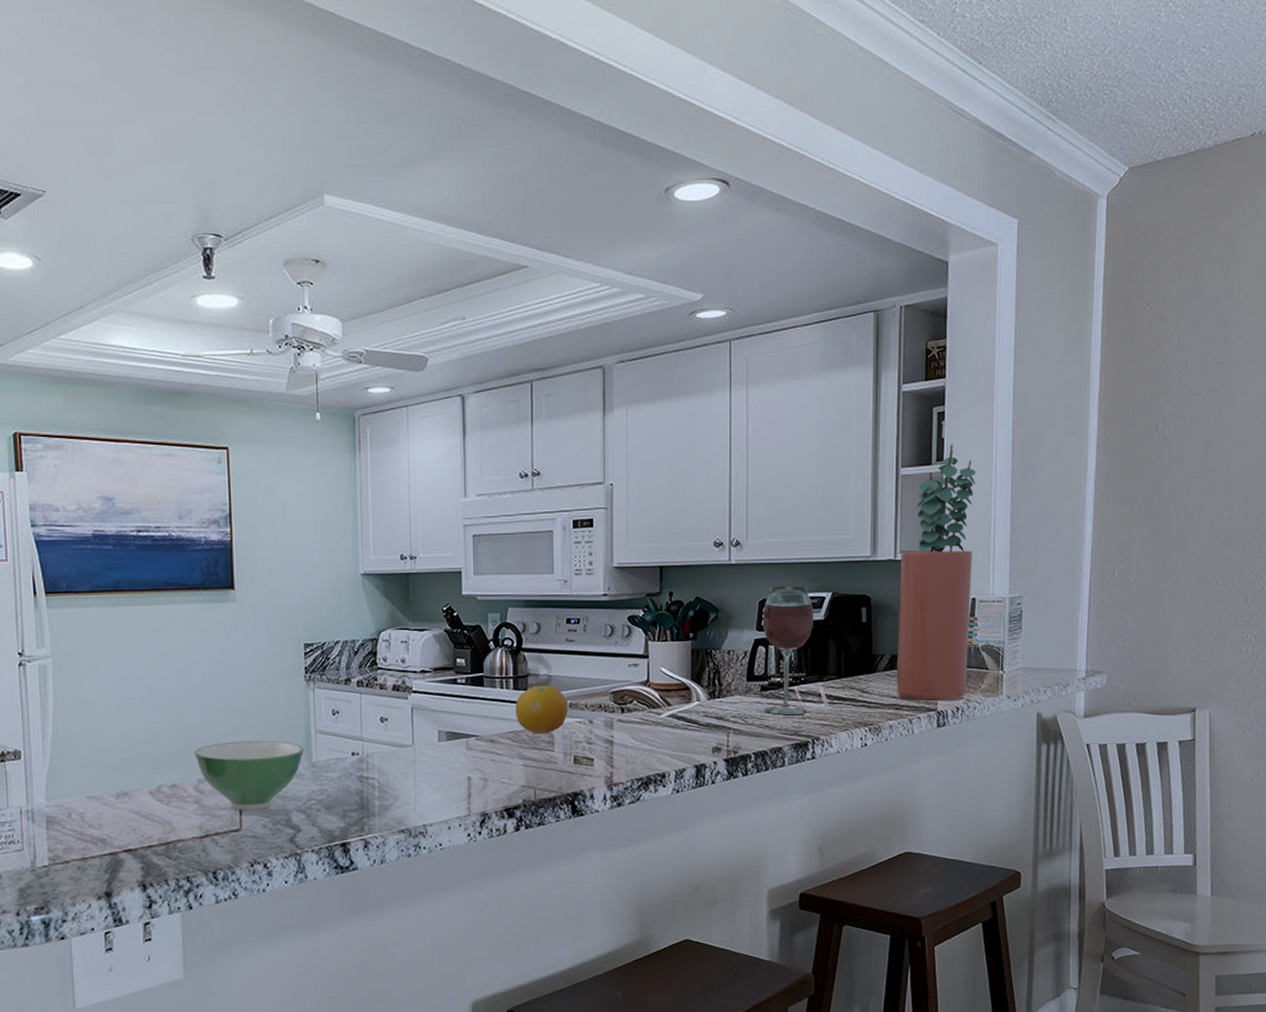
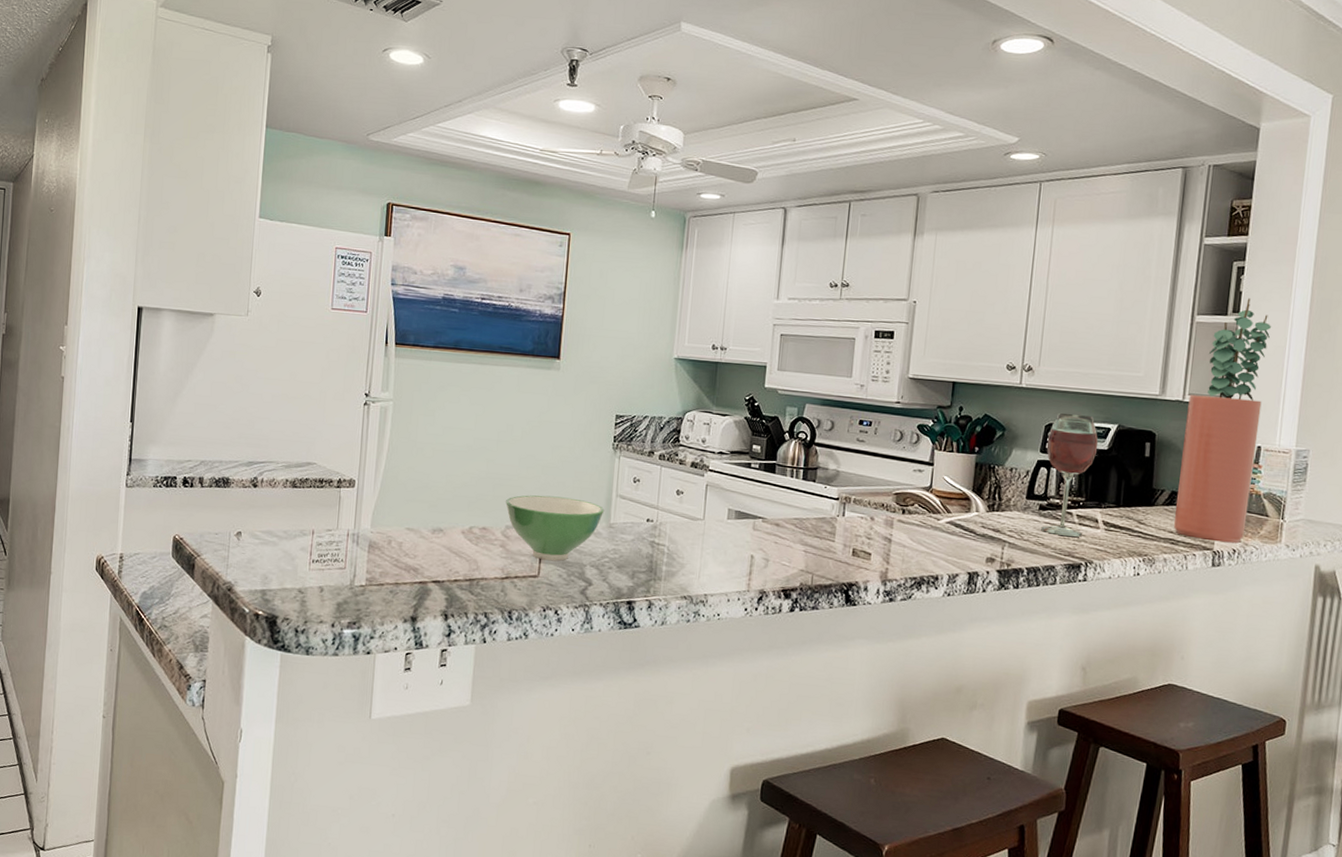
fruit: present [516,685,569,734] -> none [802,478,853,525]

